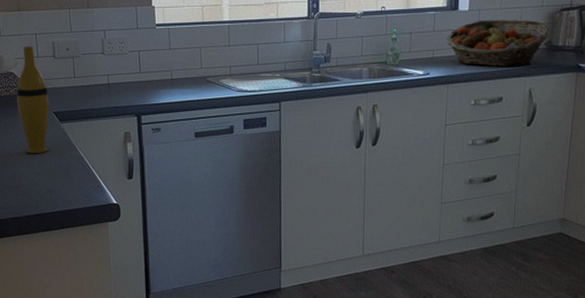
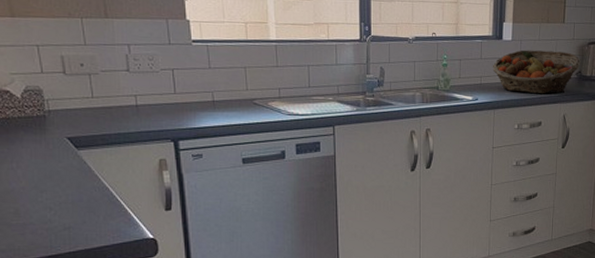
vase: present [17,46,49,154] -> none [16,59,62,186]

